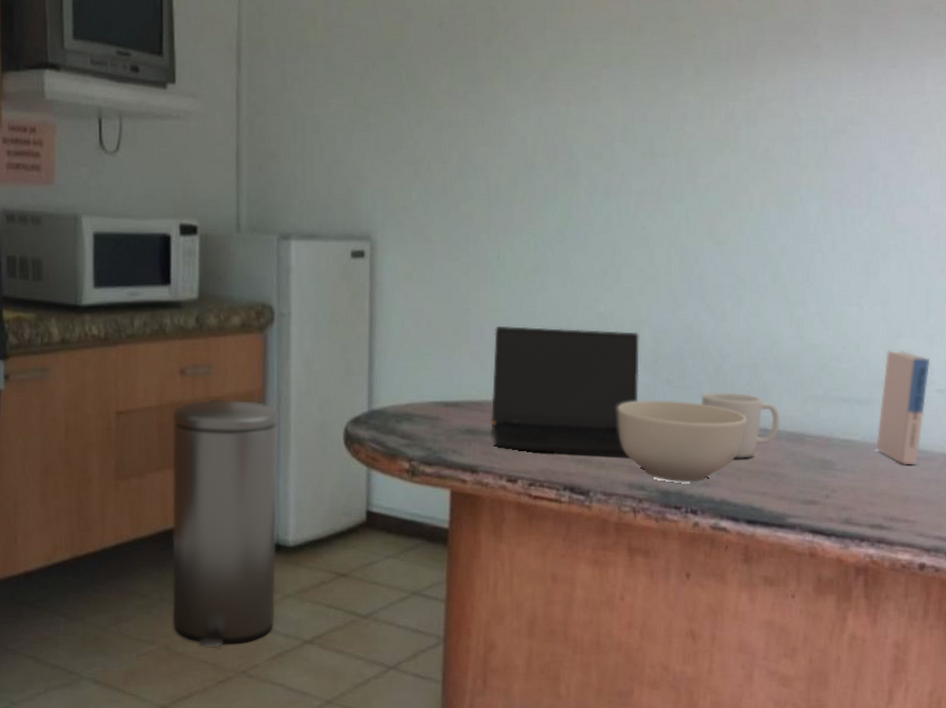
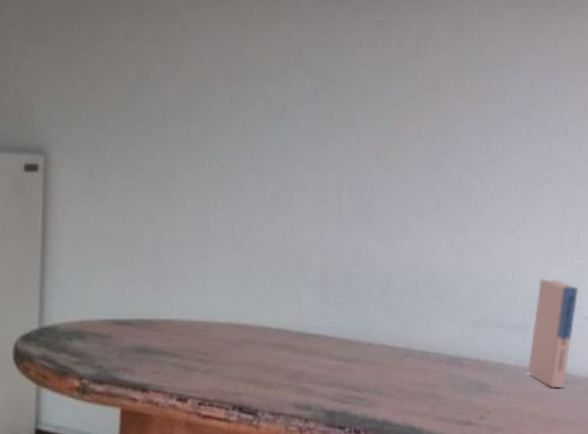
laptop: present [490,325,639,457] -> none [162,245,309,378]
bowl: present [617,400,747,482] -> none [286,322,409,402]
mug: present [700,391,780,460] -> none [366,314,440,381]

